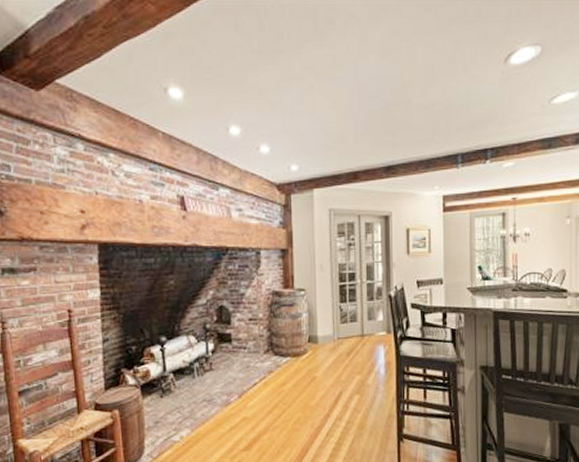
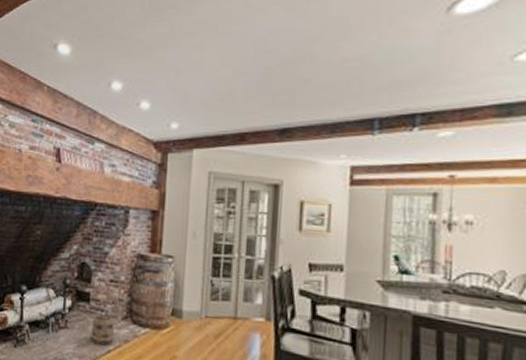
basket: none [236,346,259,380] -> present [91,309,115,346]

